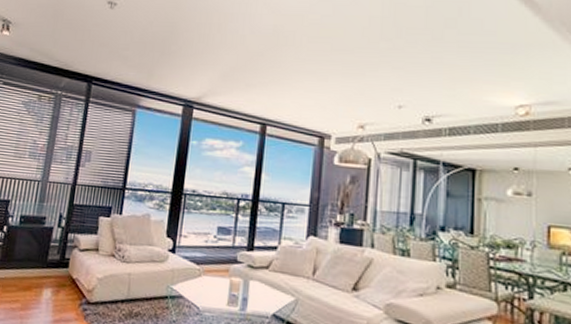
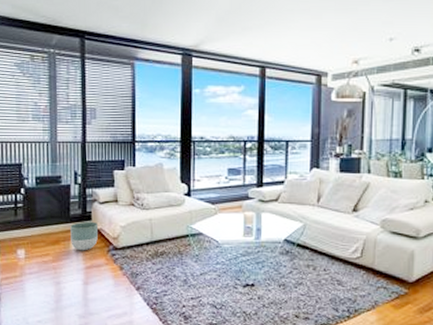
planter: none [43,268,75,302] -> present [70,221,99,251]

